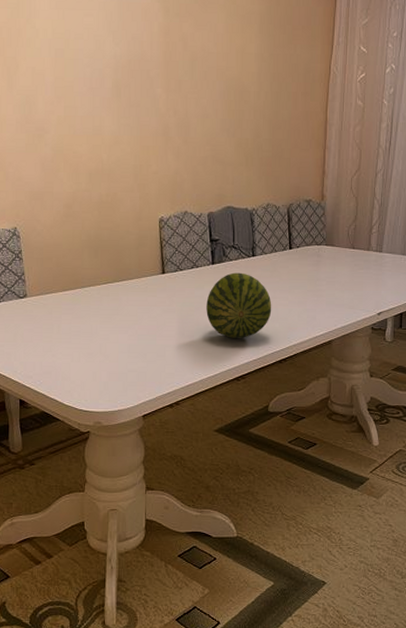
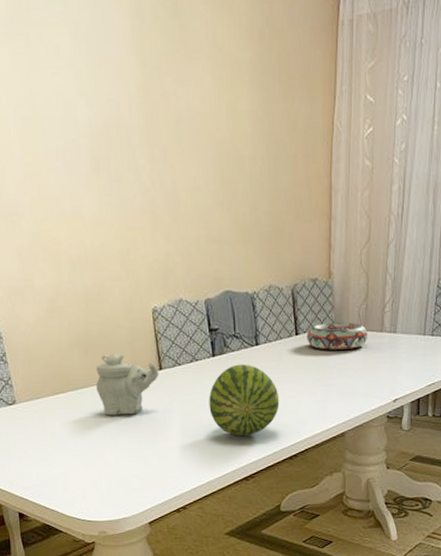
teapot: none [103,256,162,313] -> present [96,353,159,416]
decorative bowl: none [300,239,356,265] -> present [307,322,368,350]

